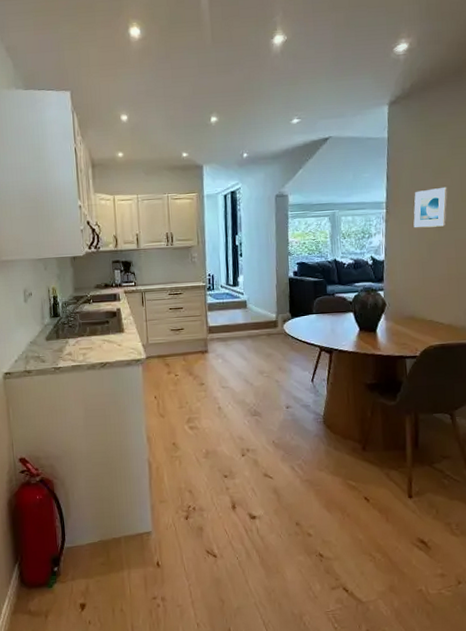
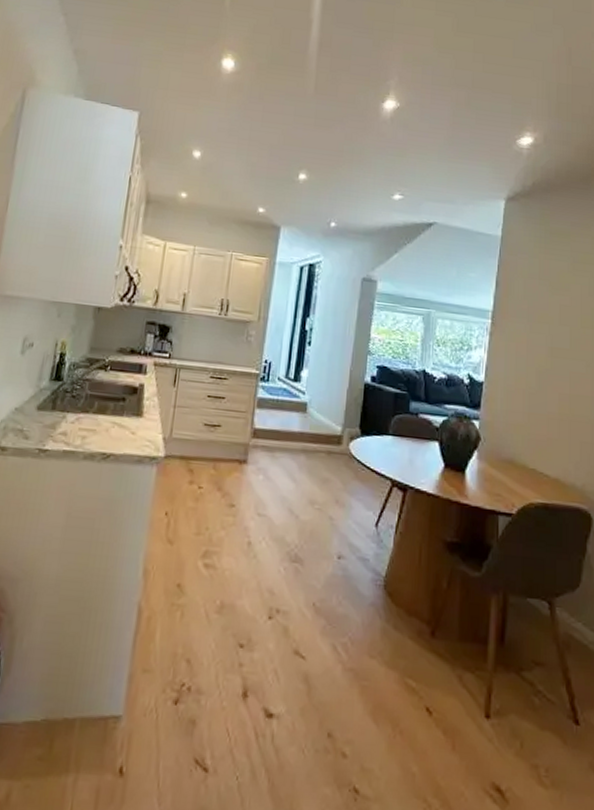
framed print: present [413,186,448,228] -> none [522,305,566,353]

